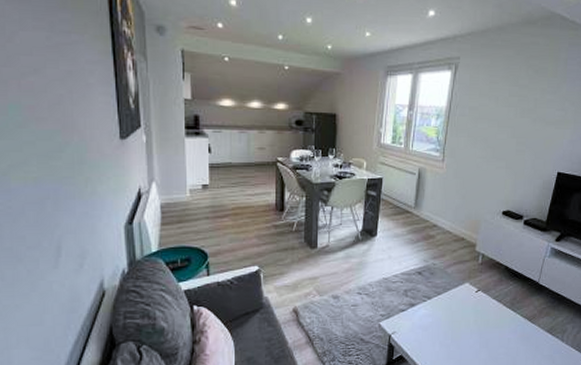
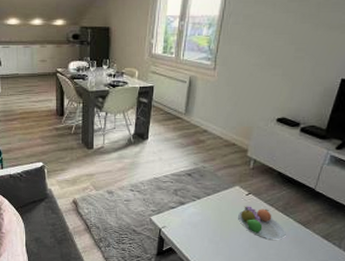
fruit bowl: none [468,303,513,338] -> present [238,206,285,240]

